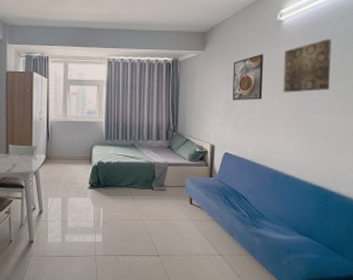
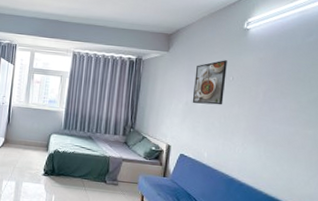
wall art: present [283,39,332,93] -> none [244,51,299,102]

